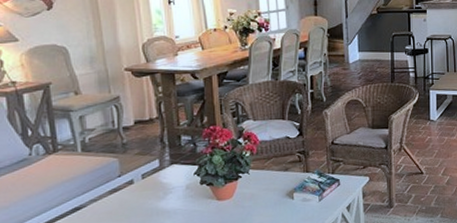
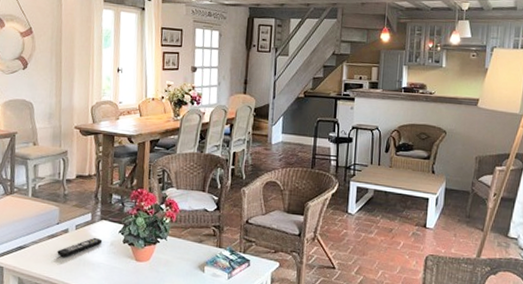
remote control: none [123,183,176,211] -> present [57,237,103,257]

